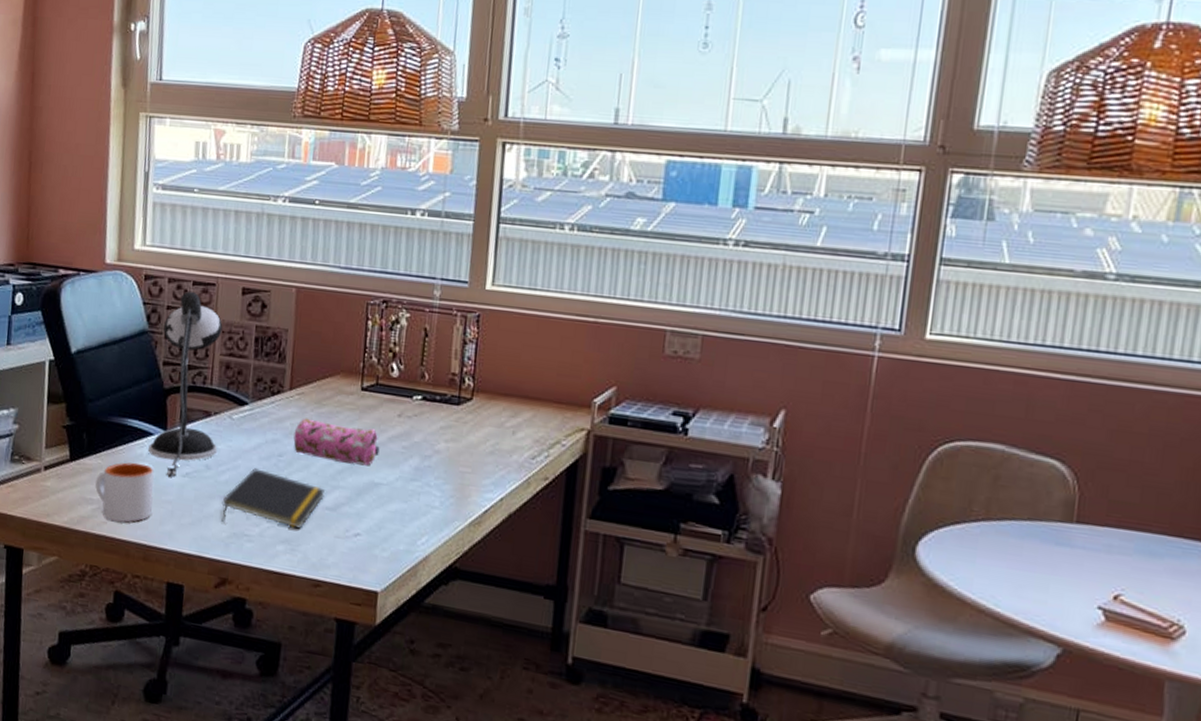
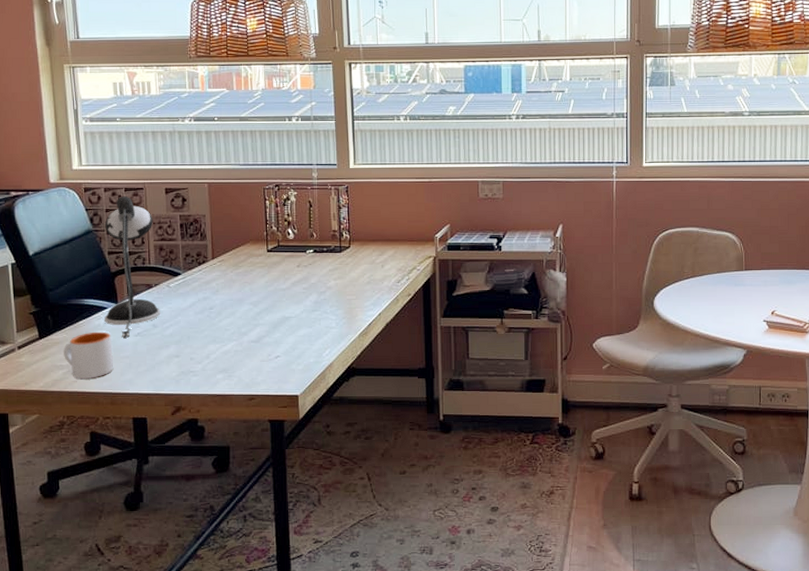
notepad: present [221,468,325,529] -> none [169,321,249,365]
pencil case: present [293,418,380,466] -> none [220,278,287,306]

